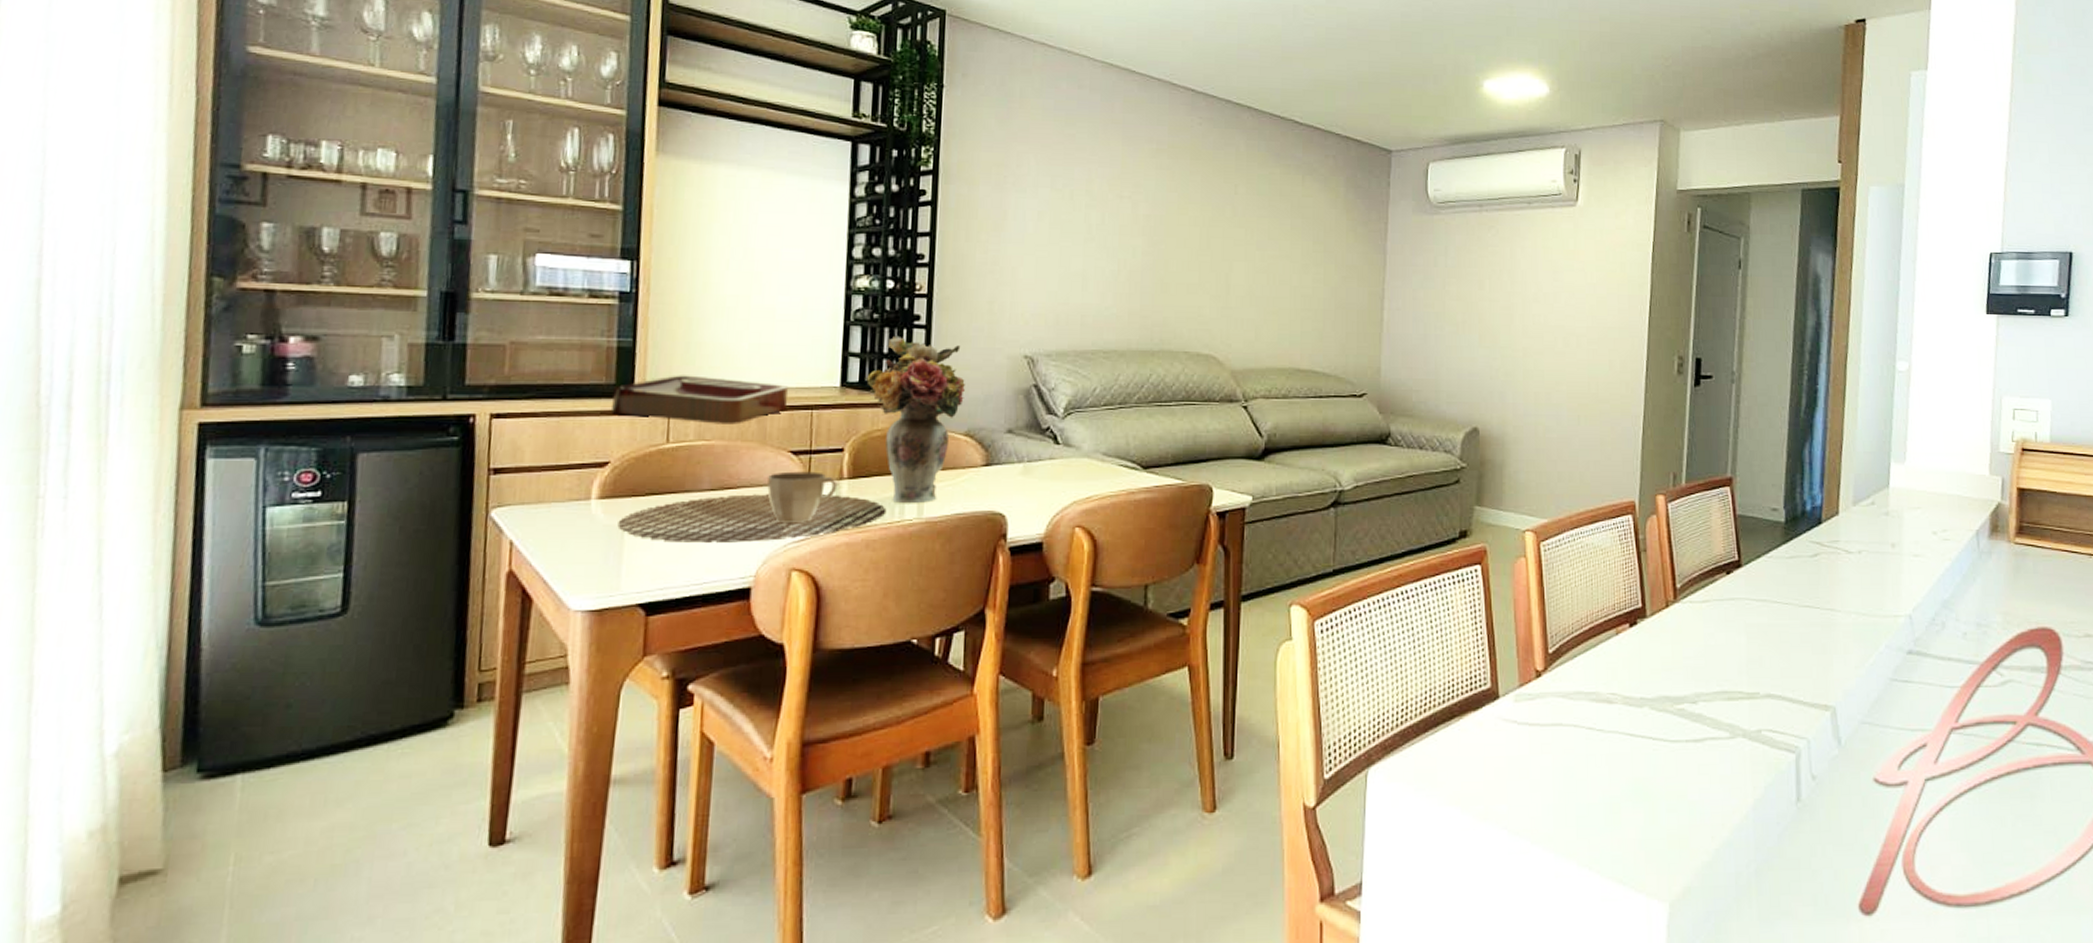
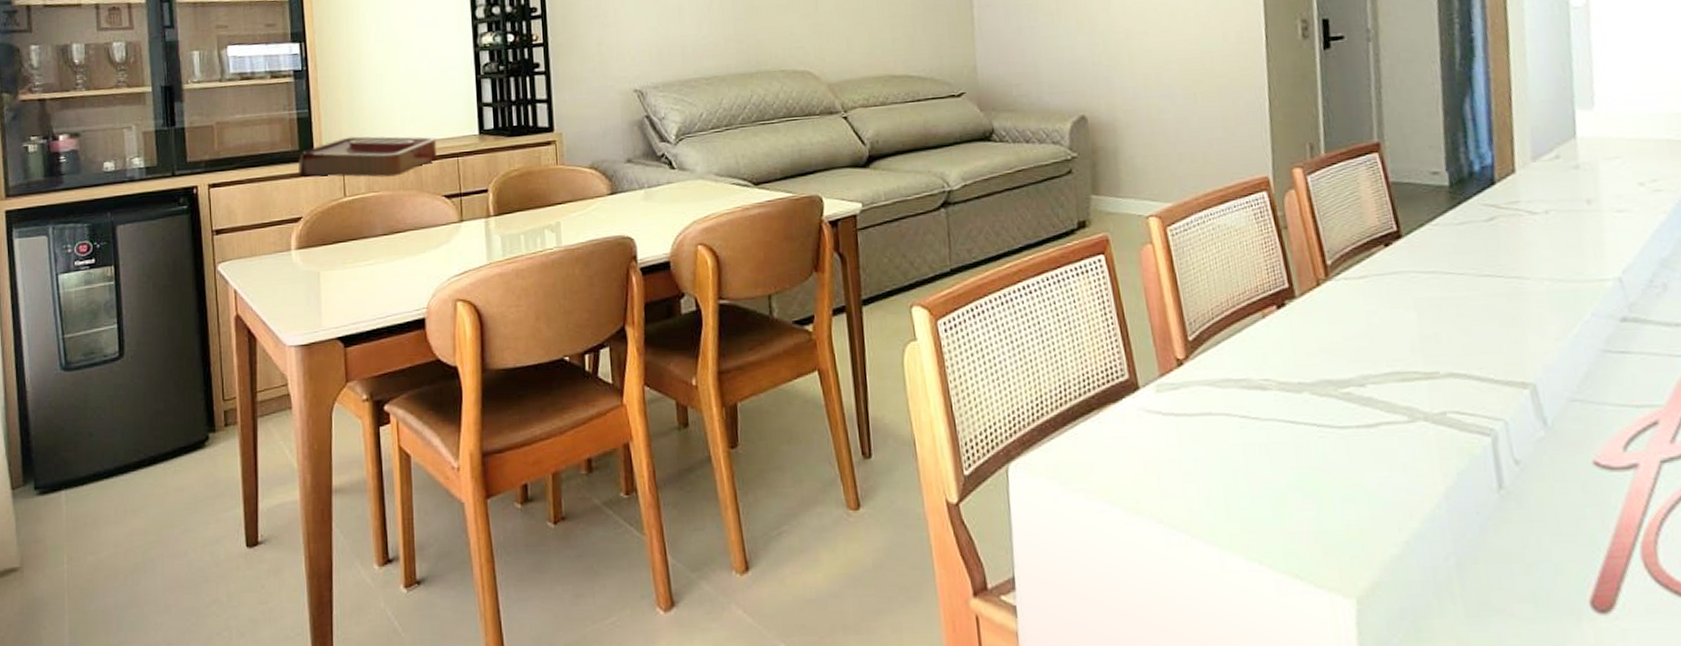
place mat: present [617,493,887,543] -> none [314,231,530,283]
cup: present [767,471,838,524] -> none [427,212,487,260]
flower arrangement: present [865,335,965,504] -> none [499,83,586,235]

